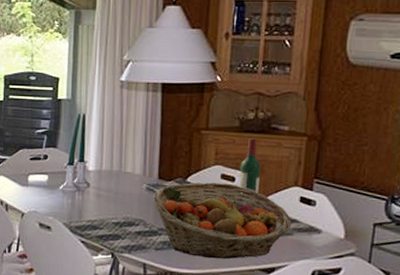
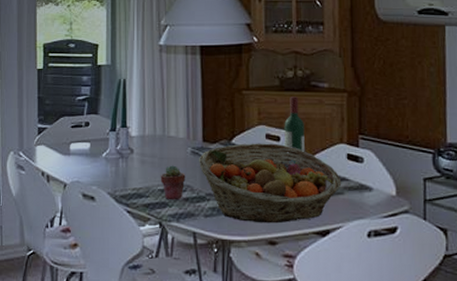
potted succulent: none [114,200,140,233] -> present [160,165,186,200]

